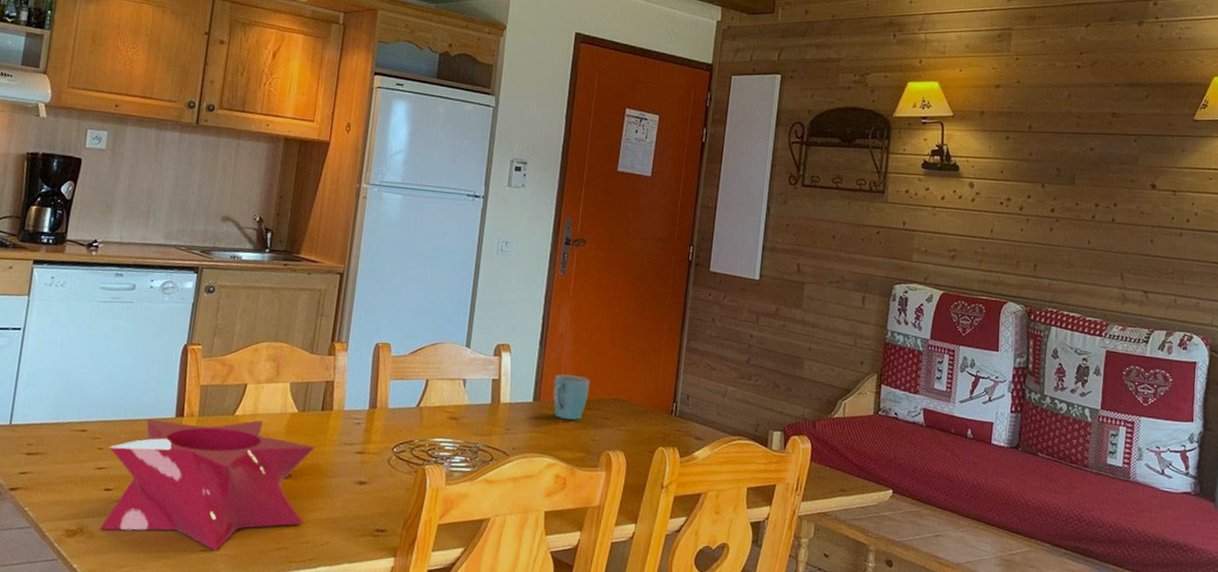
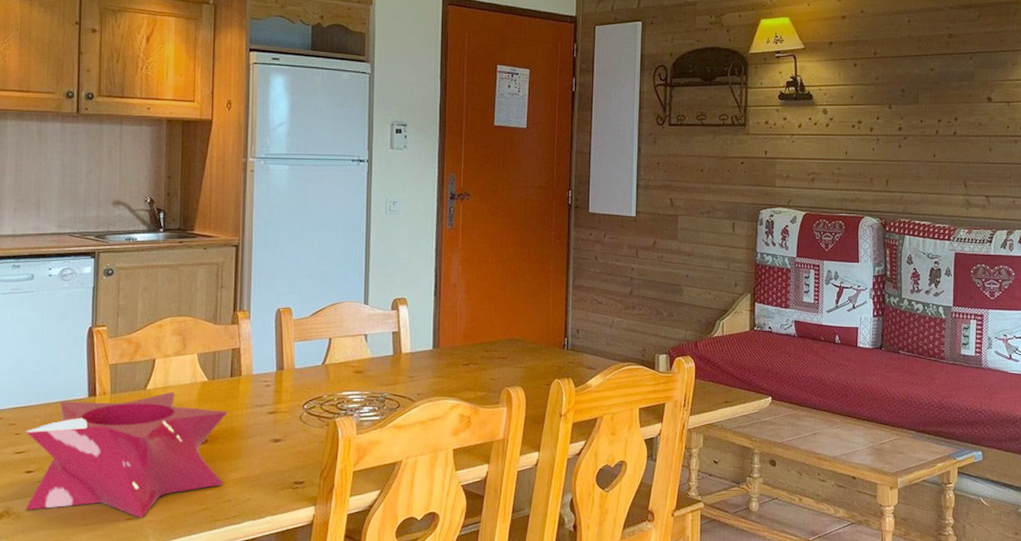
mug: present [553,374,590,420] -> none [451,321,485,362]

